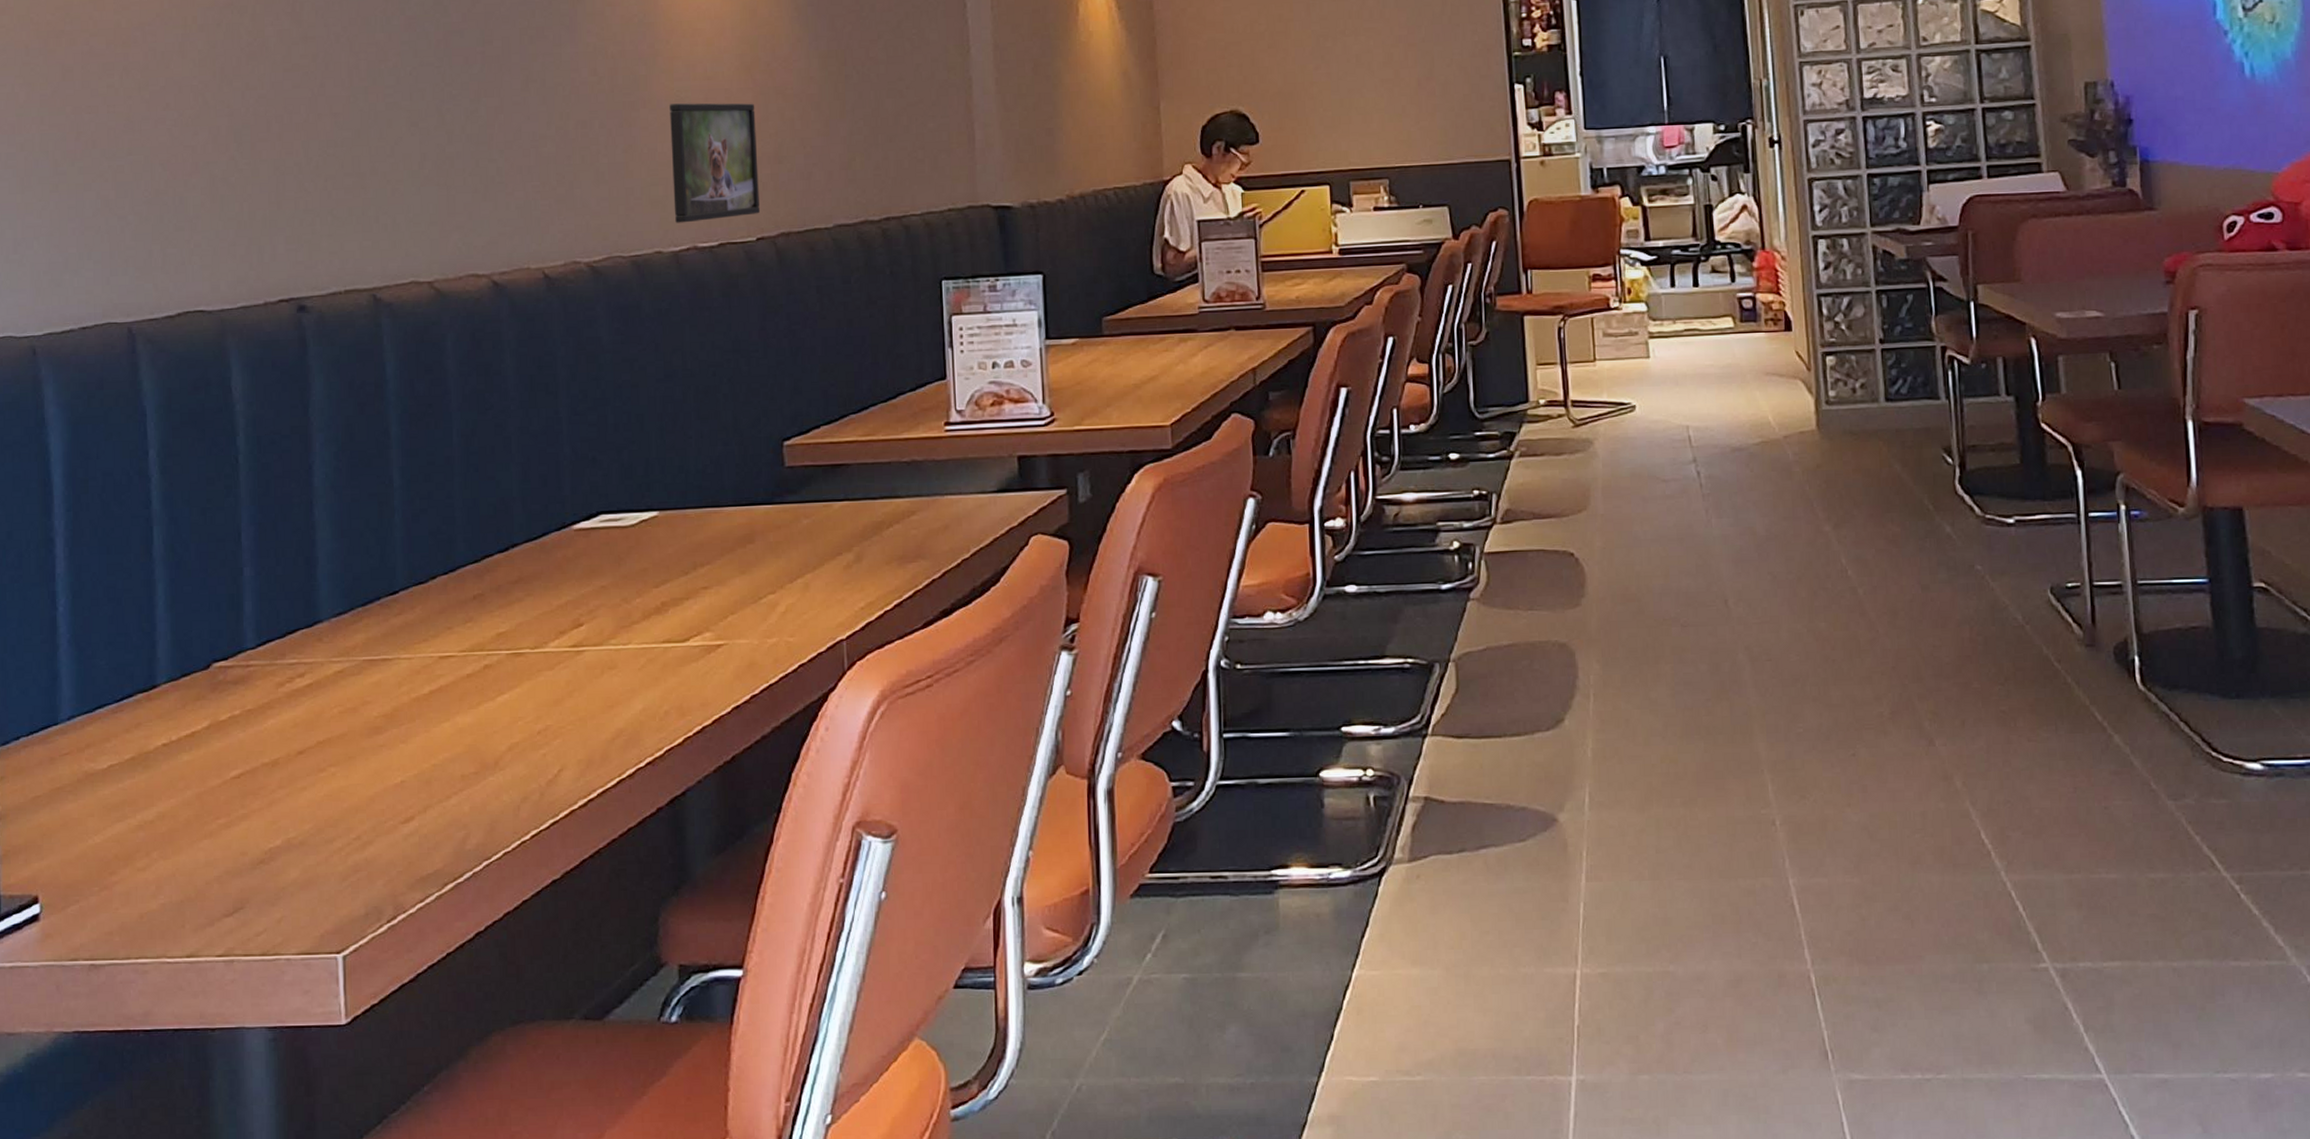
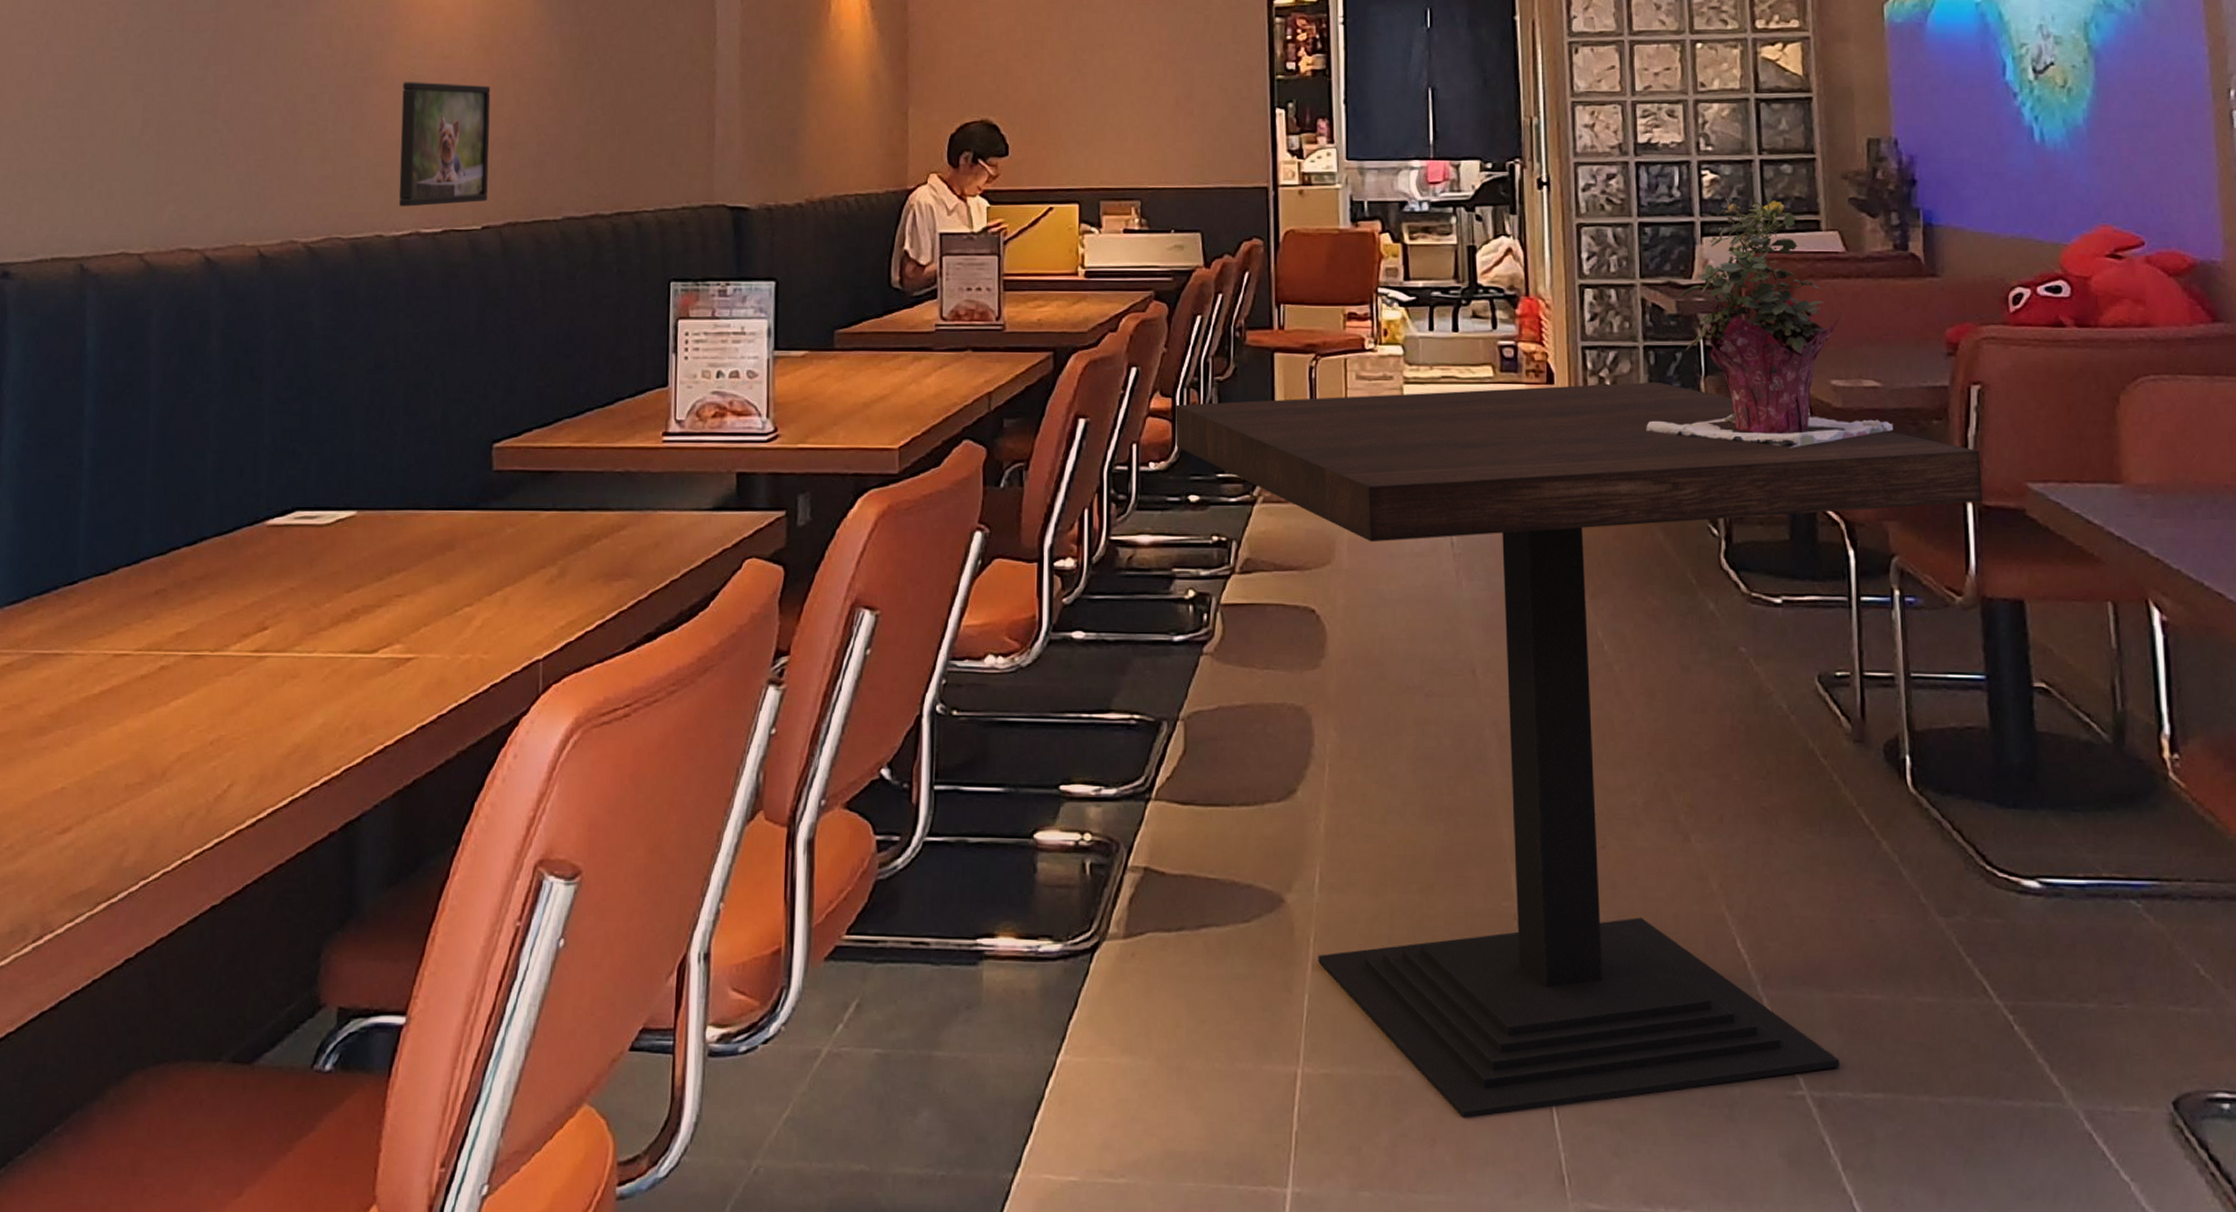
dining table: none [1432,323,2202,1005] -> present [1175,381,1982,1118]
potted flower: none [1881,140,2116,379] -> present [1646,194,1893,448]

